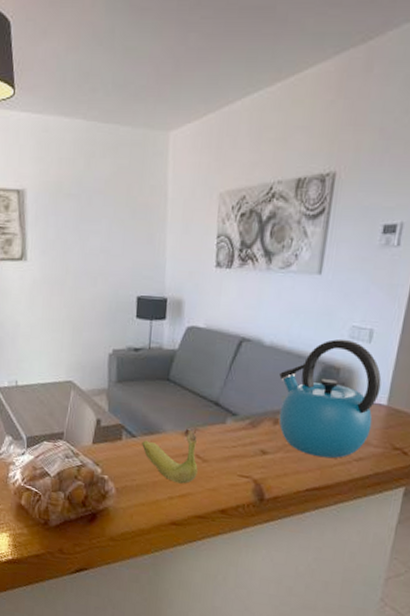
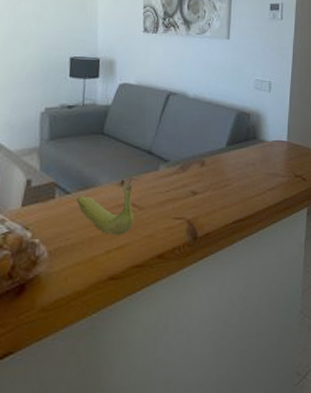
kettle: present [278,338,382,459] -> none [203,90,281,191]

